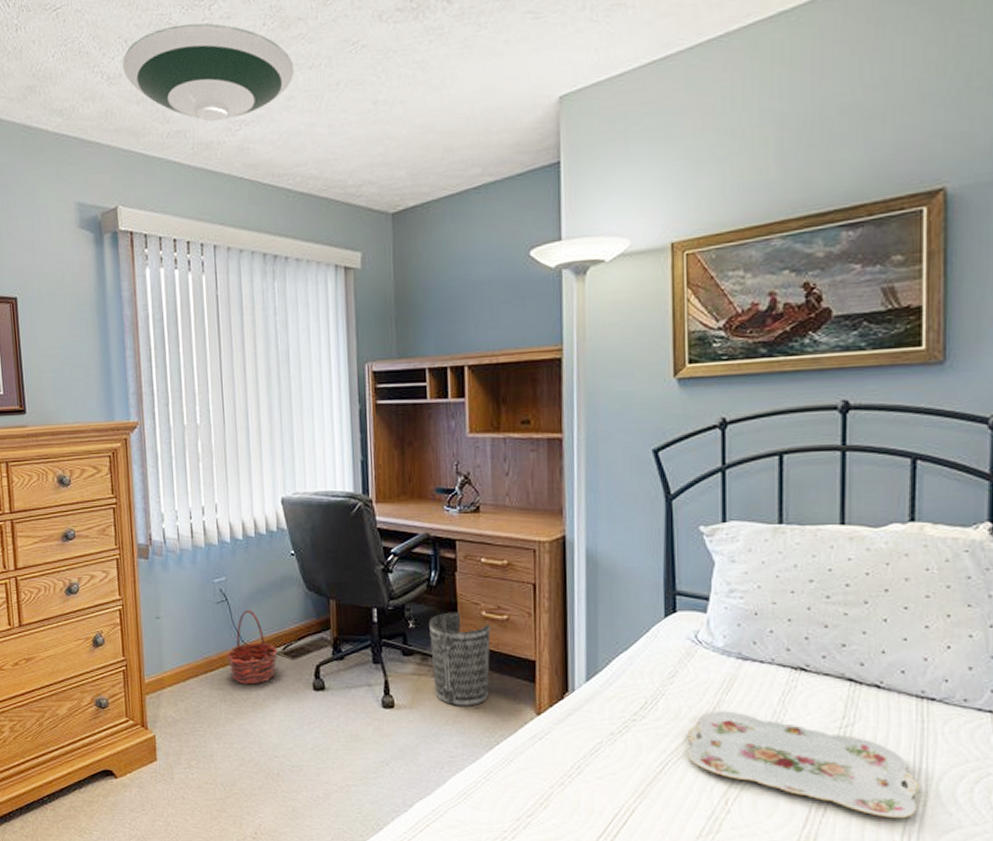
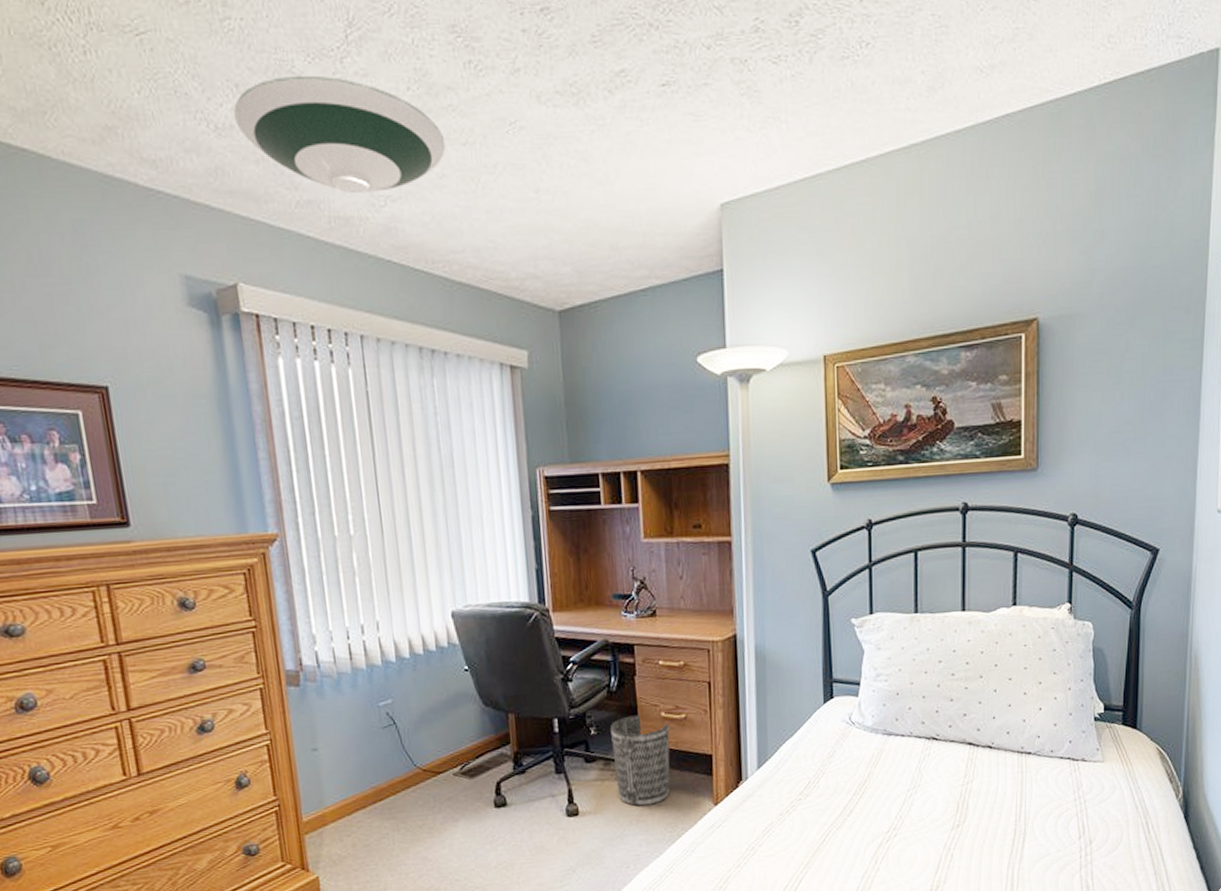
basket: present [227,610,279,685] -> none [397,732,456,810]
serving tray: present [687,711,920,818] -> none [844,781,1021,856]

